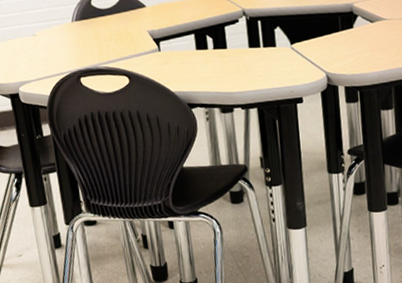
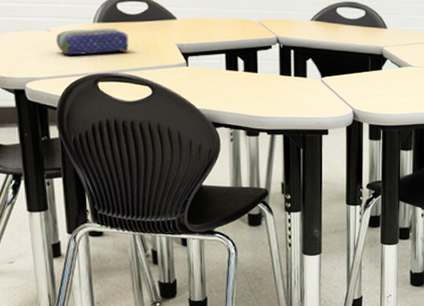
pencil case: none [41,24,105,56] -> present [56,28,129,55]

